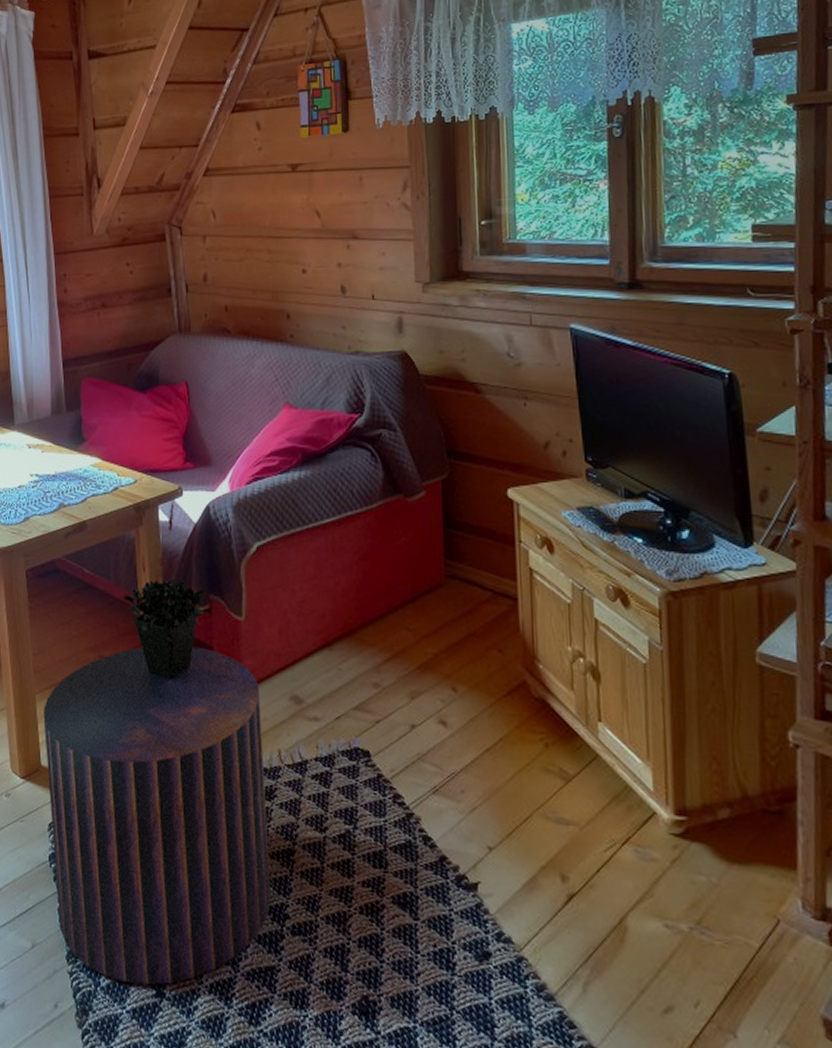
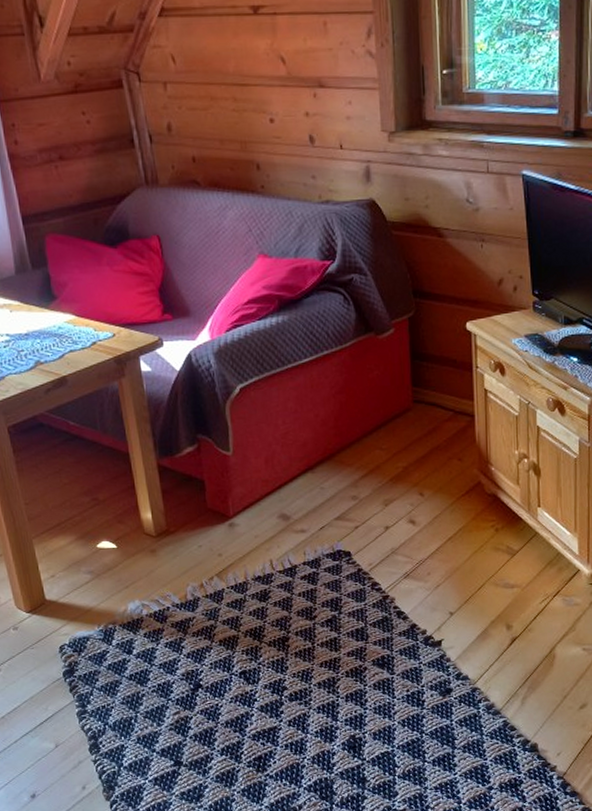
stool: present [43,646,271,985] -> none [42,481,270,760]
potted plant: present [123,500,212,680] -> none [111,350,201,512]

